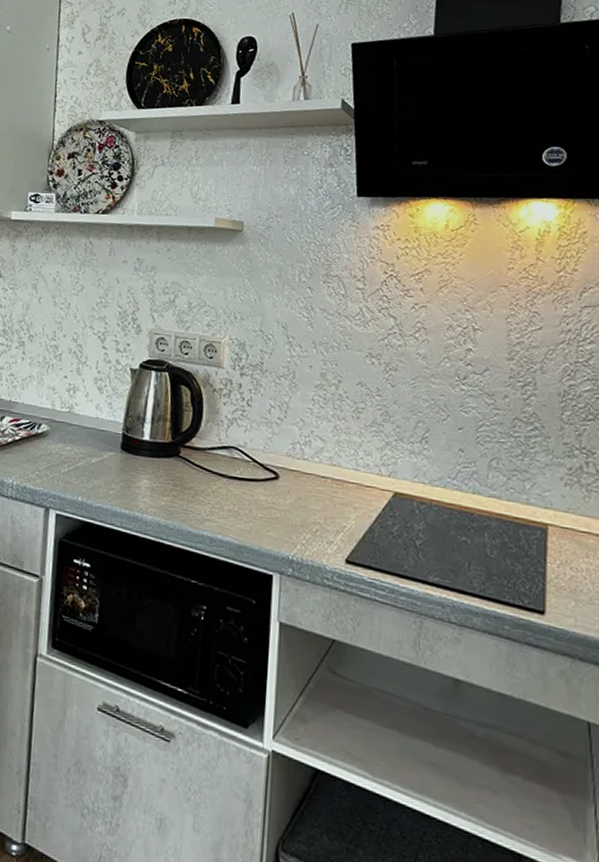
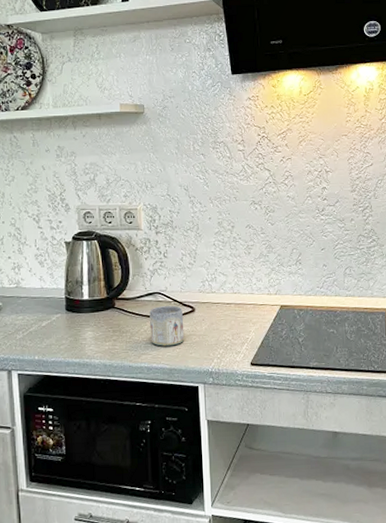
mug: none [218,464,263,517] -> present [150,306,185,347]

